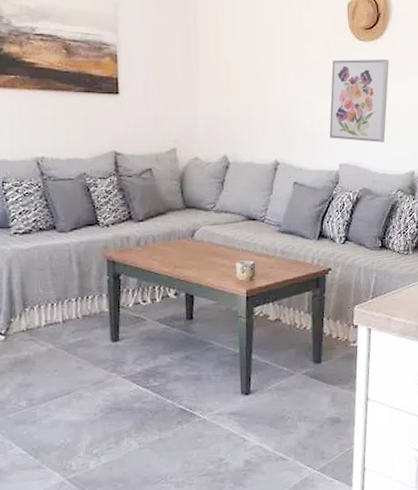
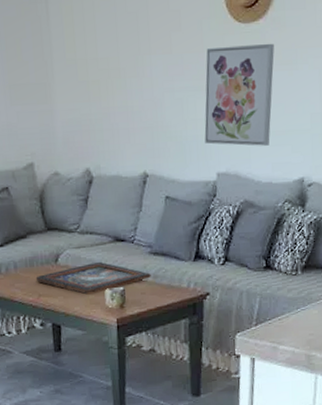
decorative tray: none [172,238,279,268] -> present [35,262,151,295]

